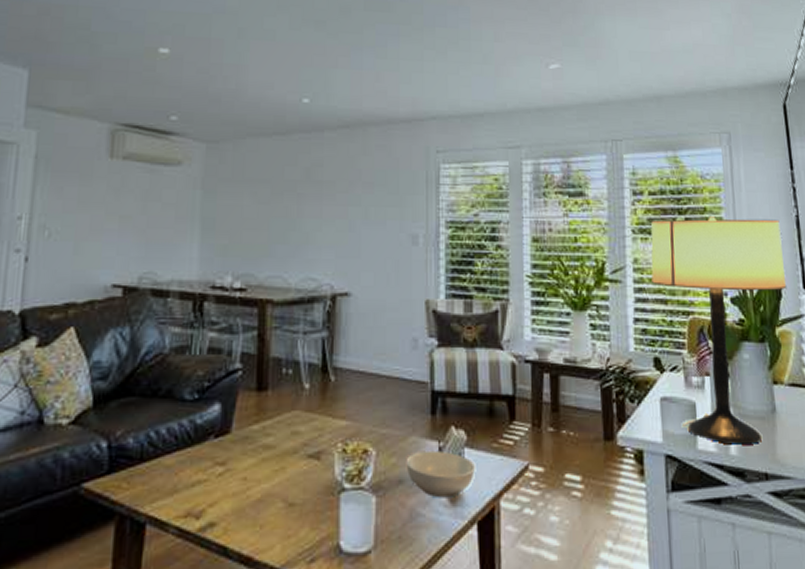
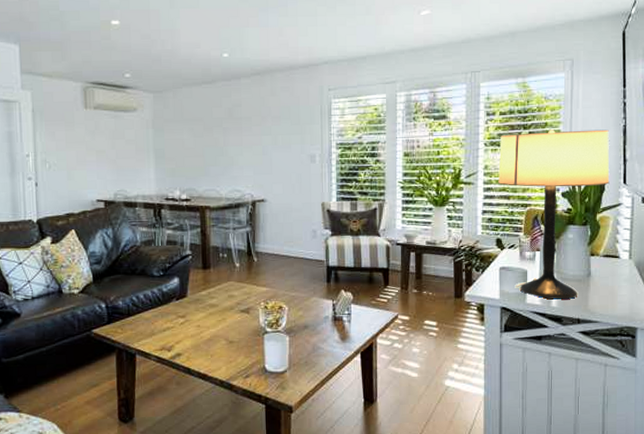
bowl: present [406,450,476,498] -> none [309,306,360,338]

